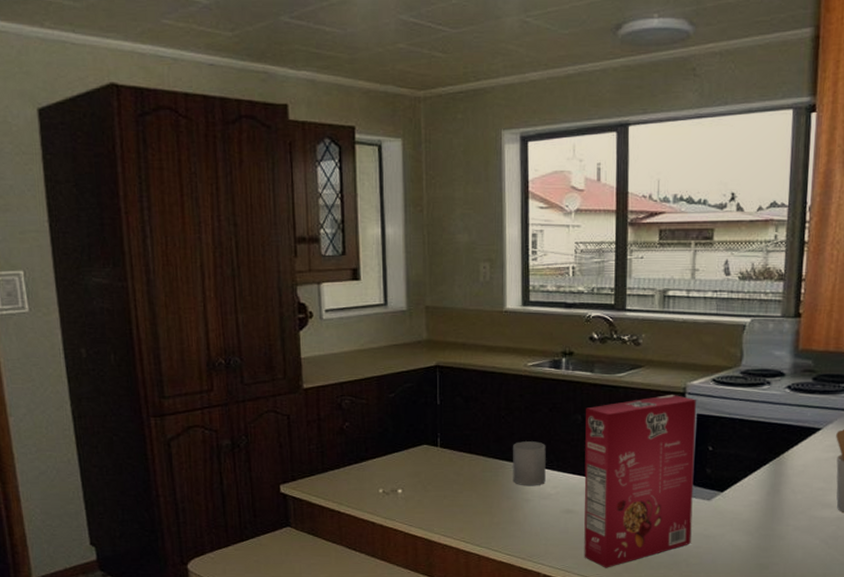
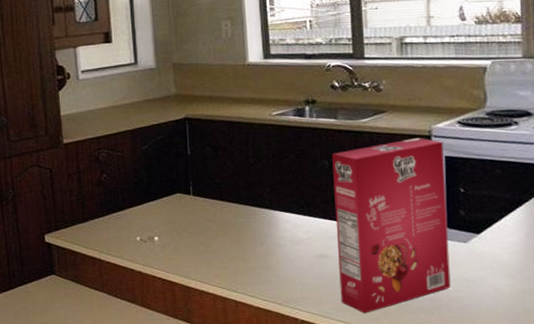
mug: present [513,441,546,486] -> none [263,187,297,232]

